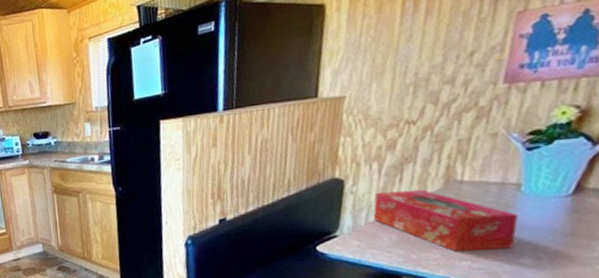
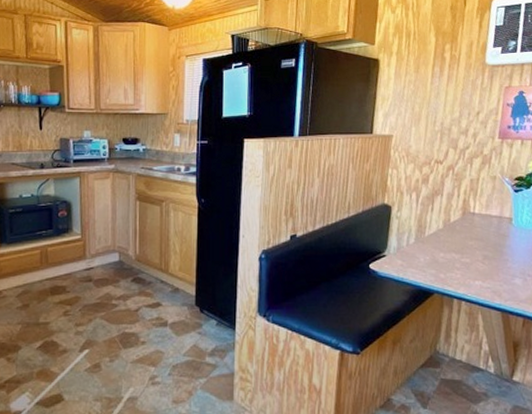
tissue box: present [372,189,519,252] -> none [412,218,512,273]

